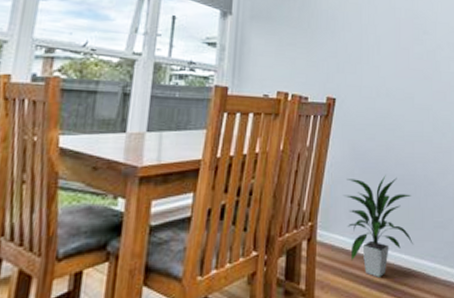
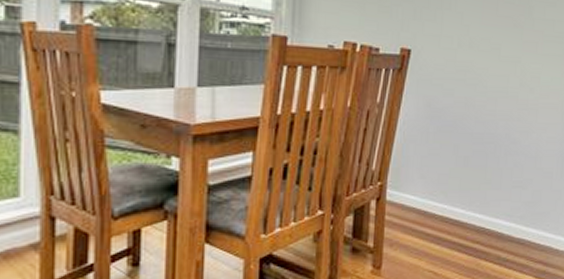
indoor plant: present [344,175,413,277] -> none [416,134,491,236]

